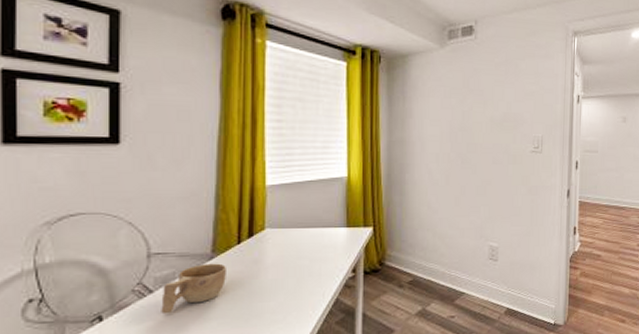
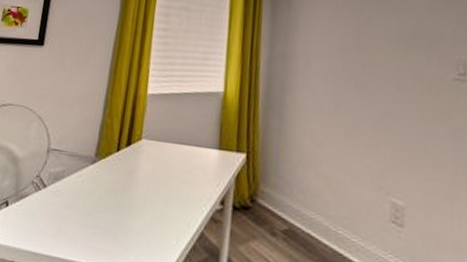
cup: present [161,263,226,315] -> none [49,166,105,212]

